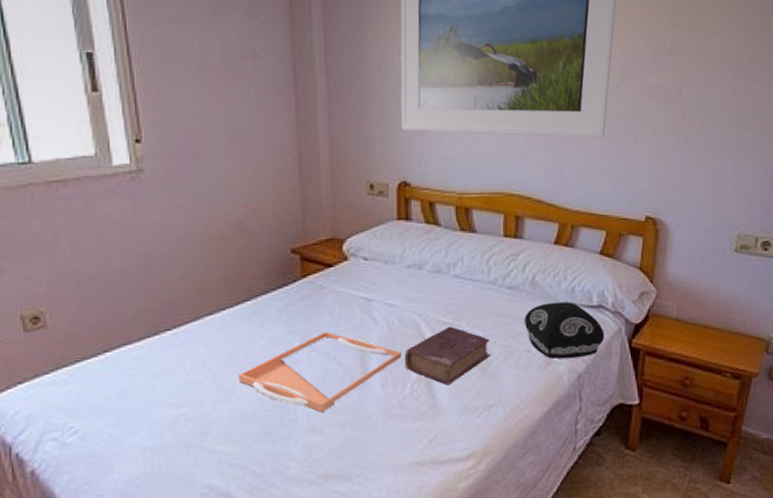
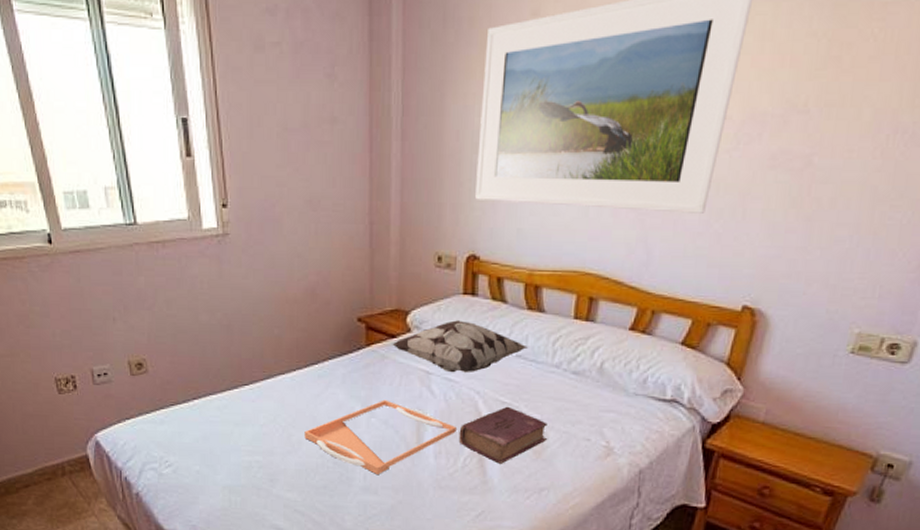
decorative pillow: none [329,245,465,298] -> present [392,320,529,373]
cushion: present [525,302,605,359] -> none [587,392,675,452]

